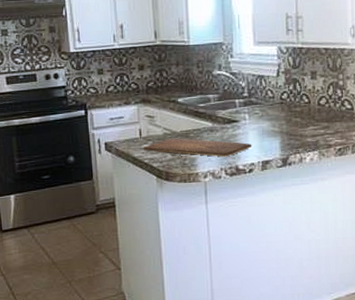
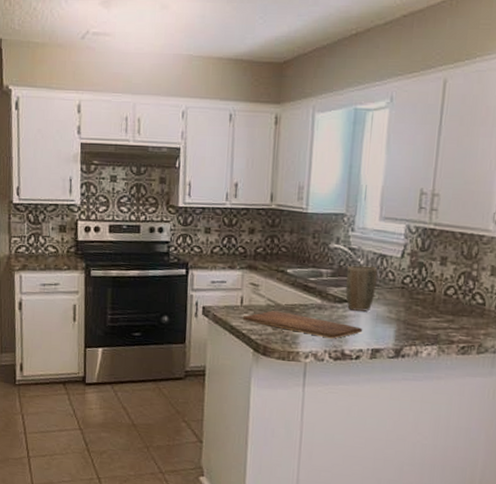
plant pot: none [231,87,259,129] -> present [345,265,378,312]

